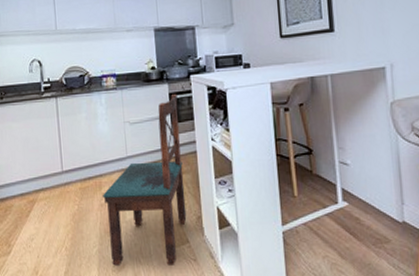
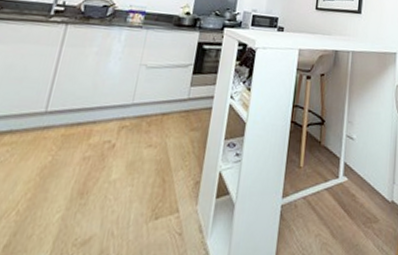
dining chair: present [103,94,187,266] -> none [75,44,206,240]

